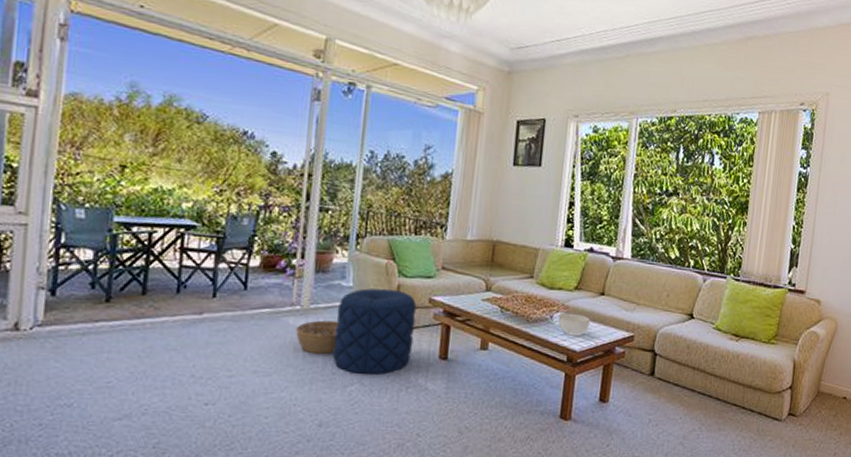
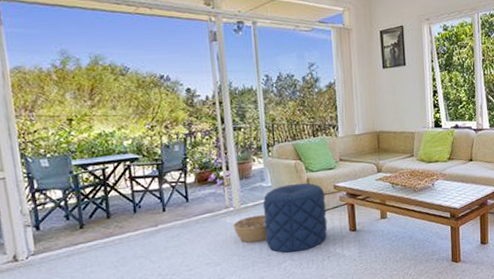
bowl: present [558,313,591,336] -> none [438,178,465,197]

